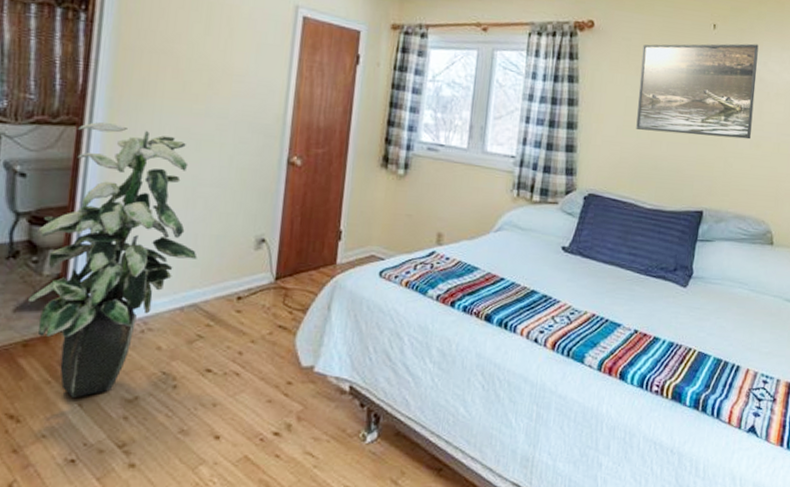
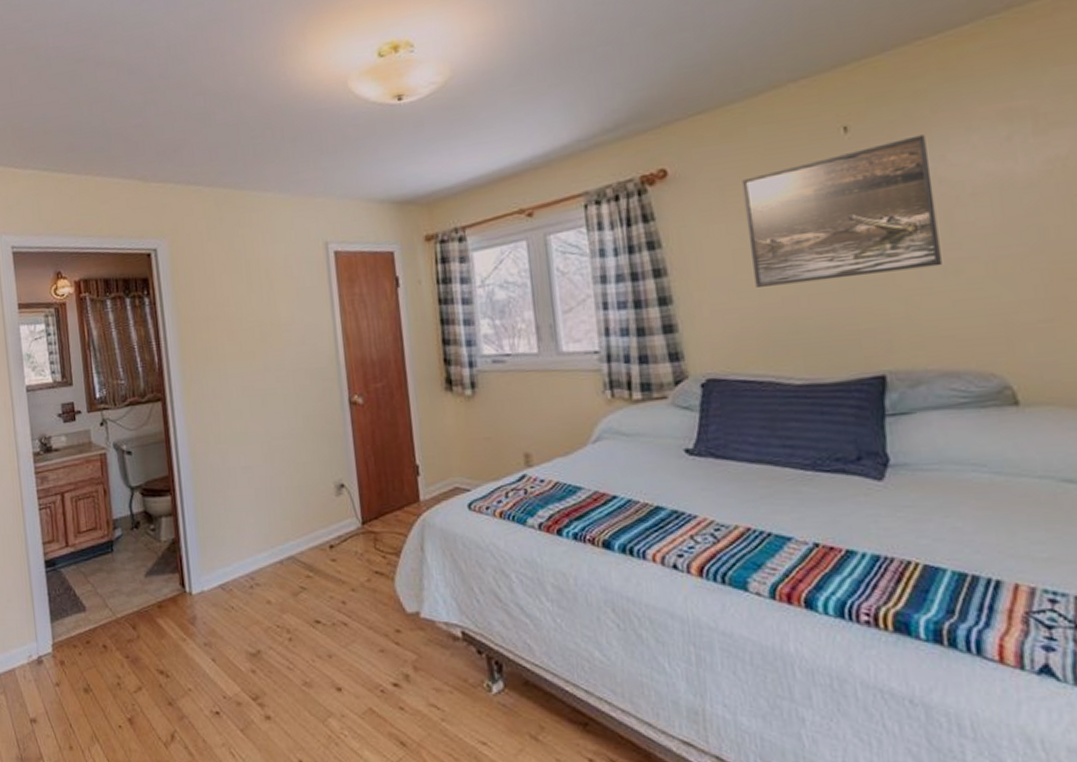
indoor plant: present [27,122,197,397] -> none [150,393,285,653]

